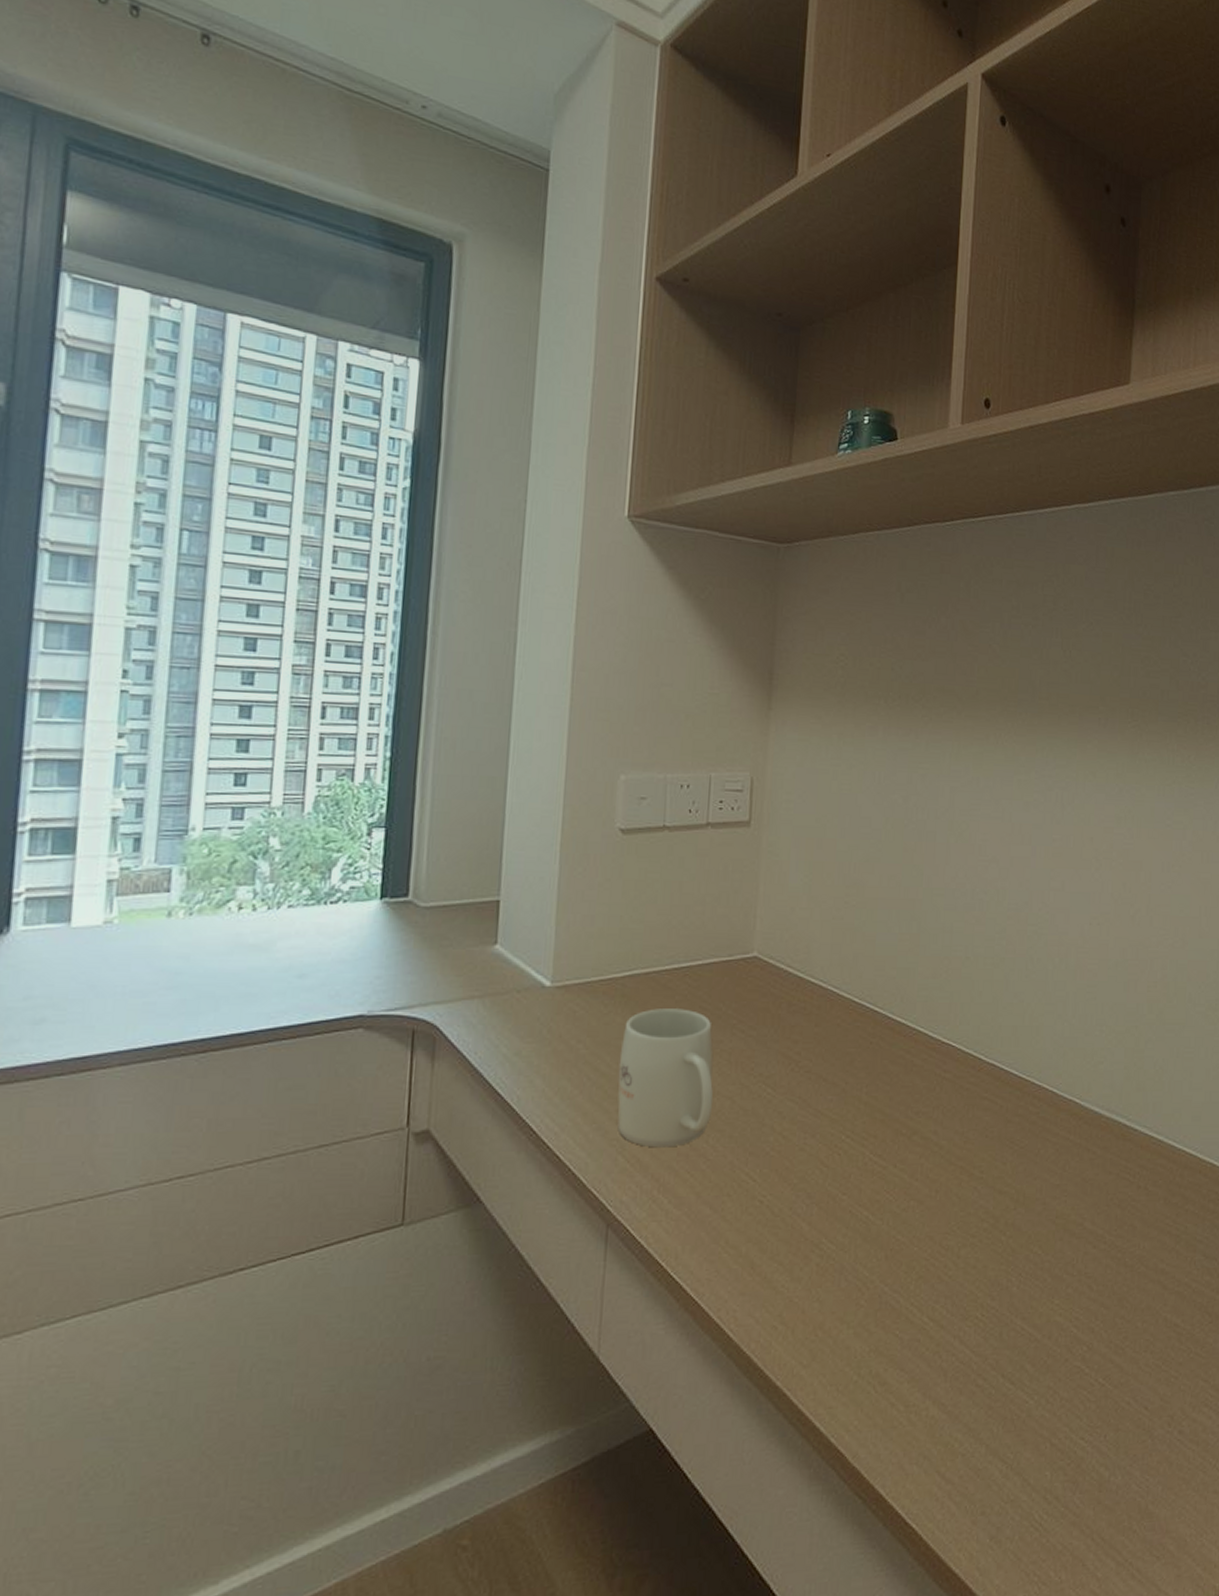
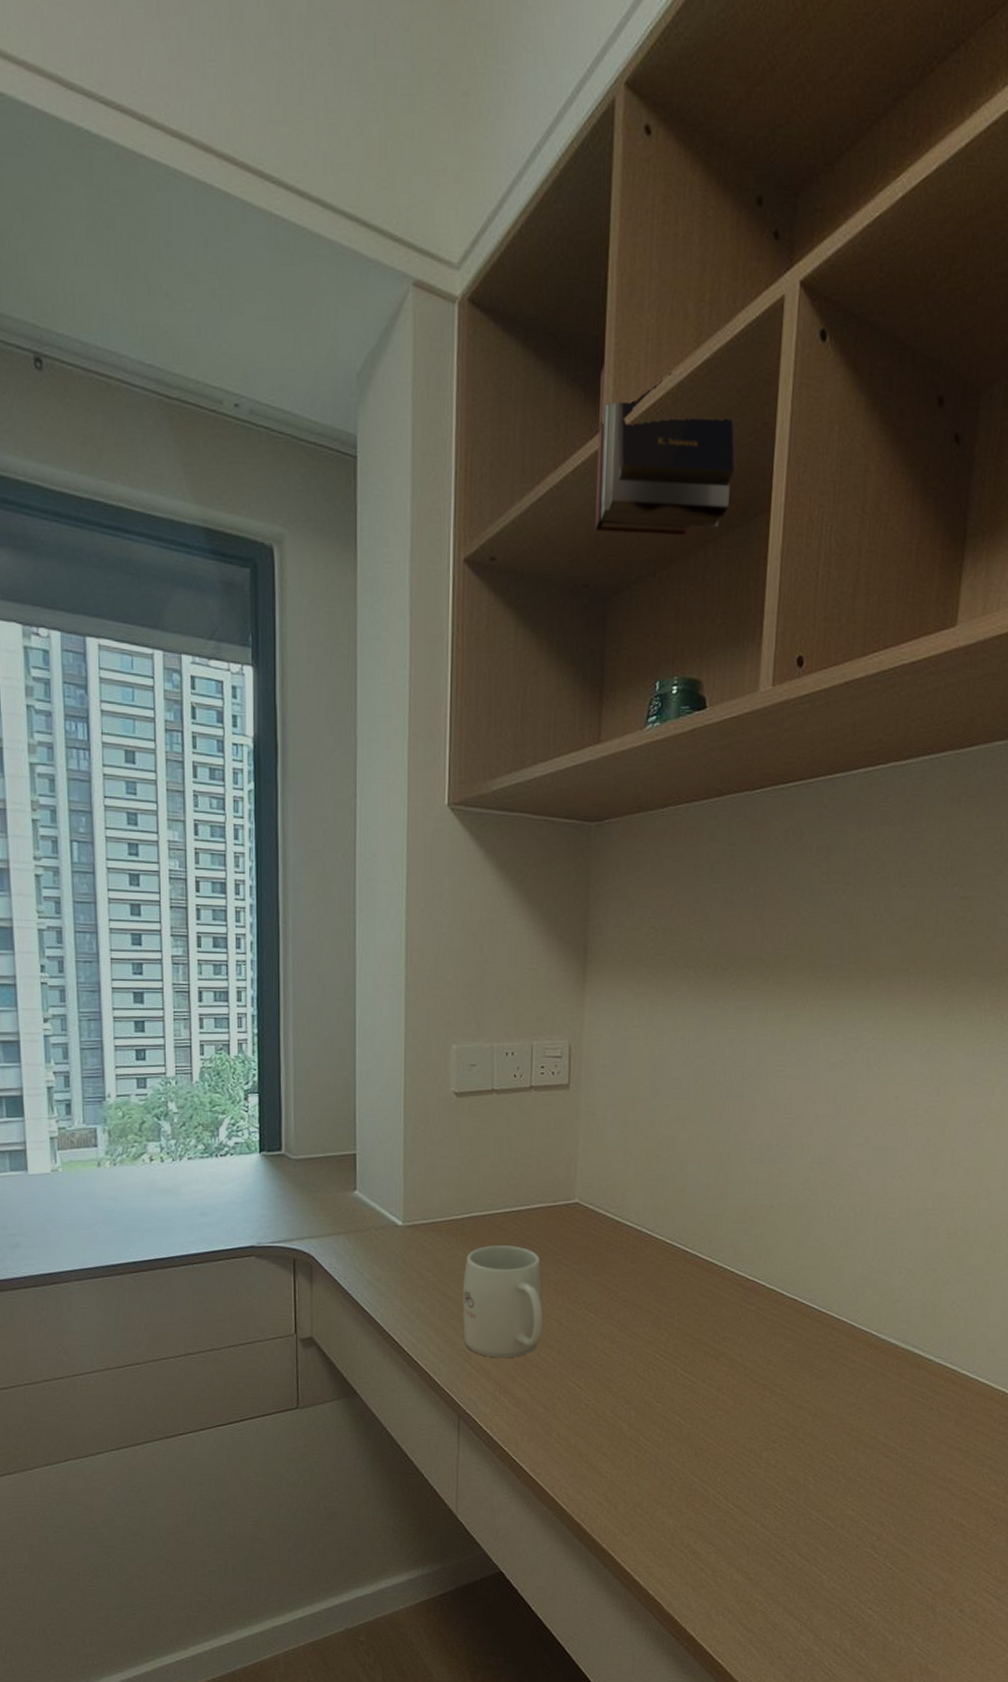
books: none [789,118,924,278] -> present [595,364,735,535]

